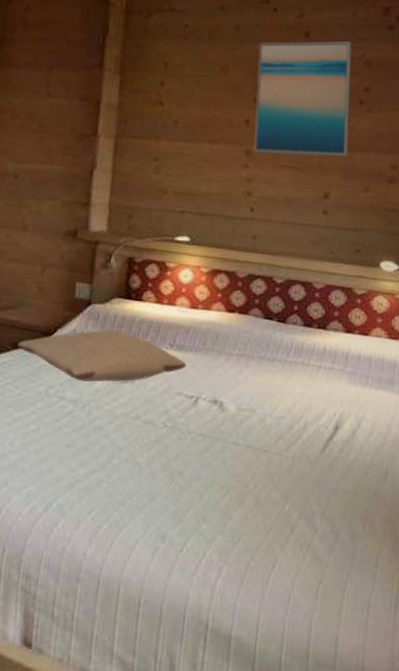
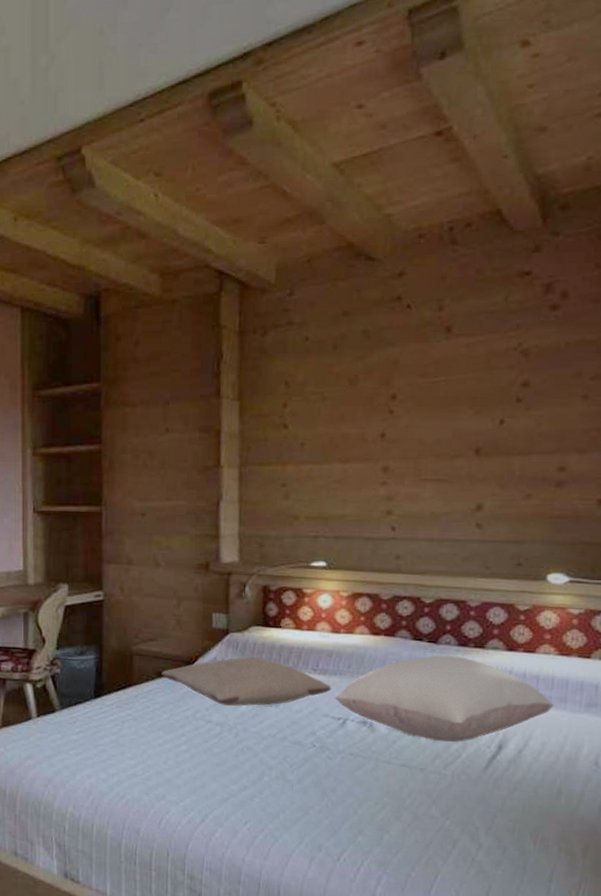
pillow: none [189,334,383,423] -> present [335,655,554,743]
wall art: present [253,41,352,157] -> none [391,331,505,468]

